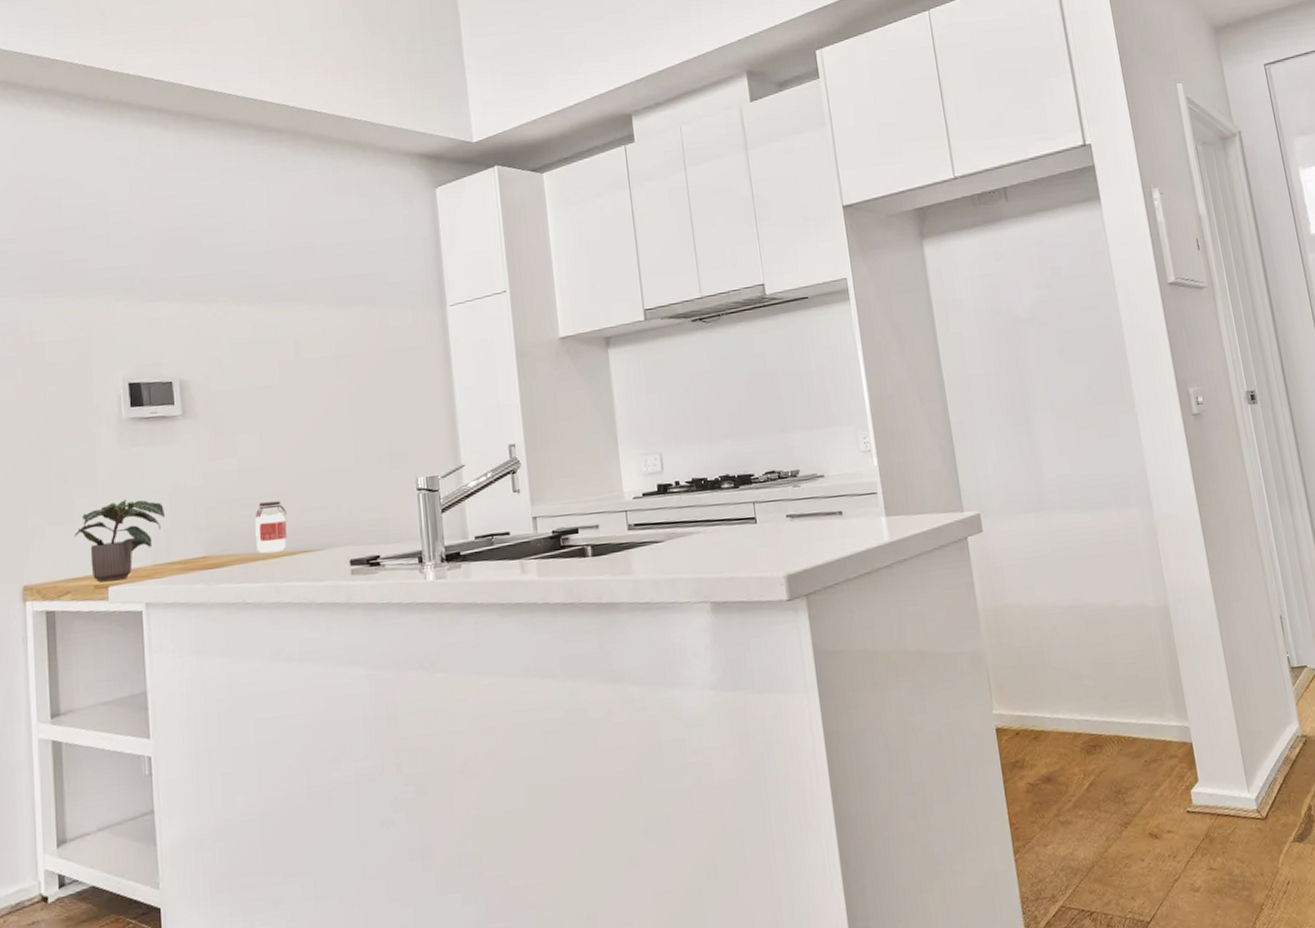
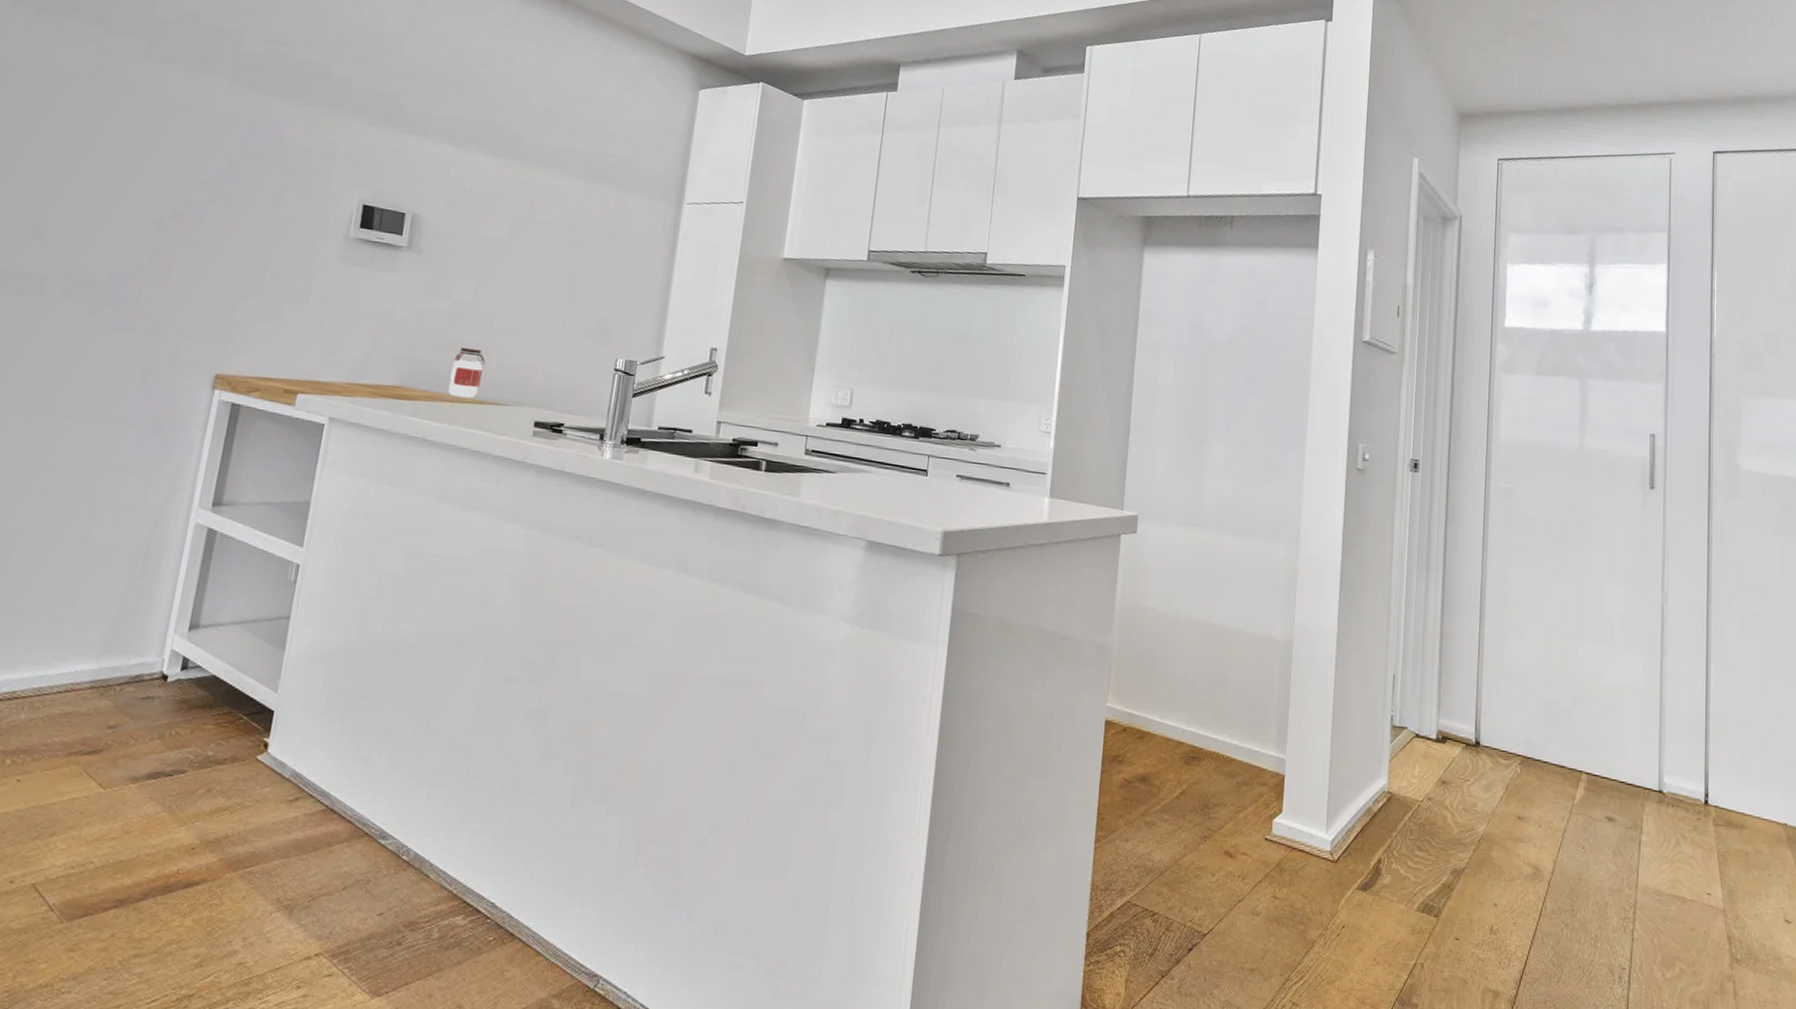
potted plant: present [74,499,166,582] -> none [276,314,369,390]

